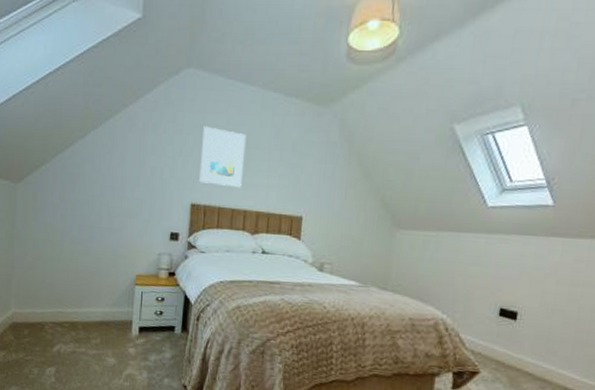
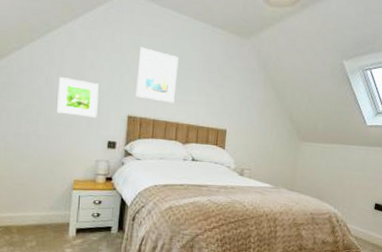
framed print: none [119,165,161,207] -> present [57,77,99,118]

